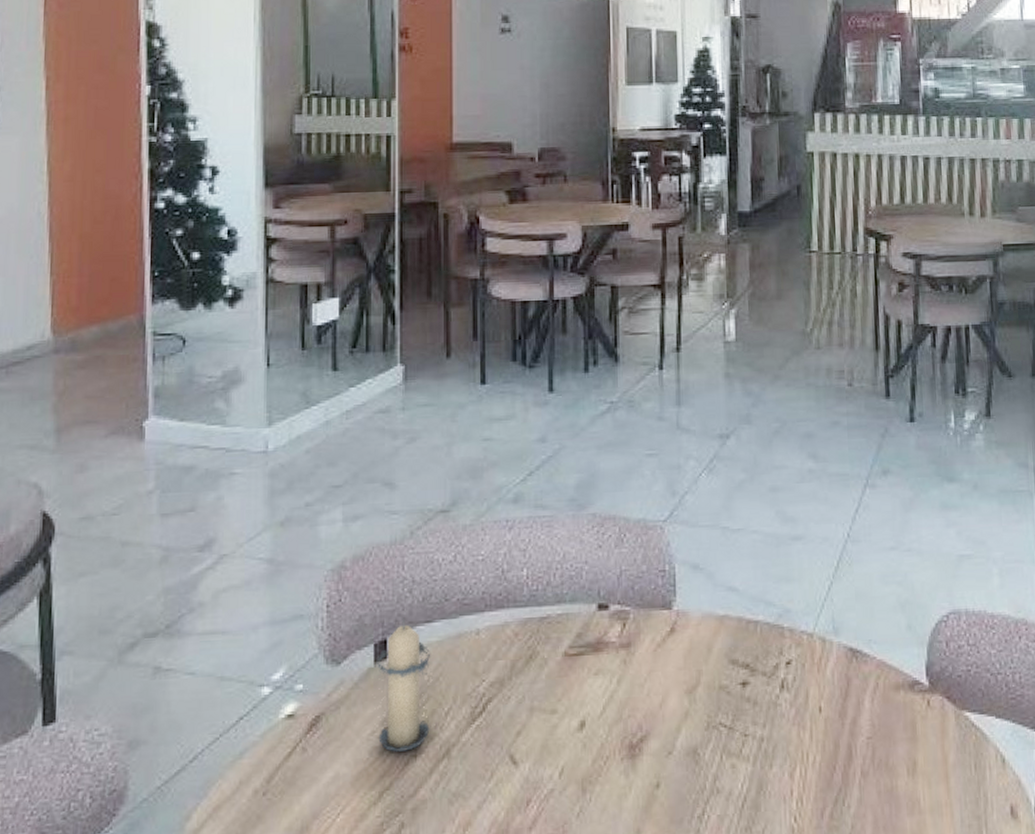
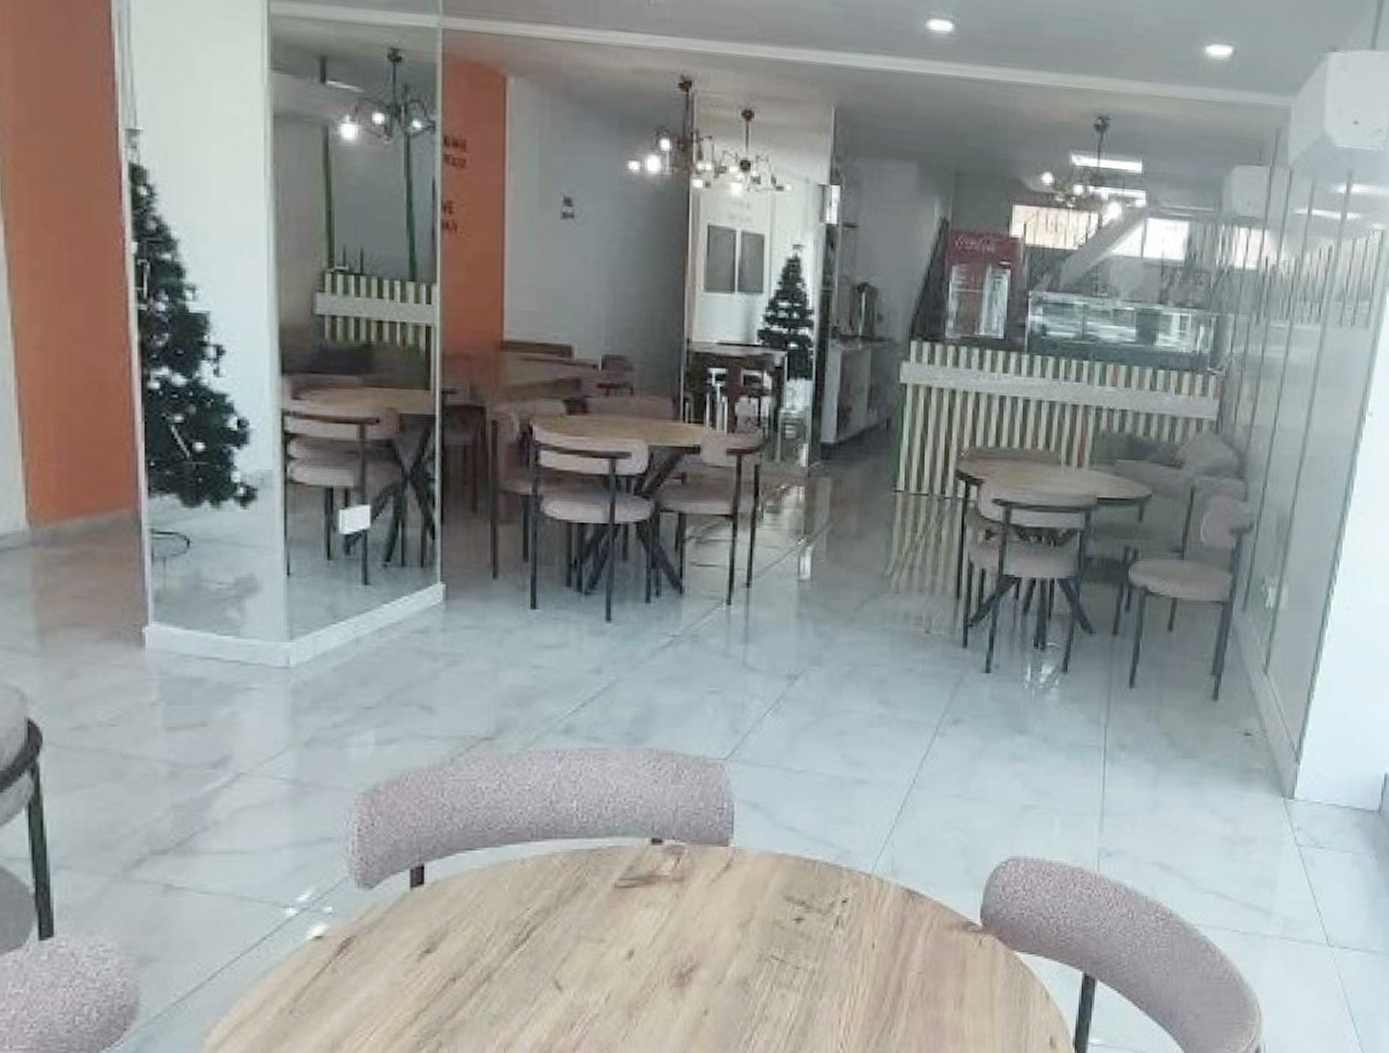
candle: present [376,617,431,752] -> none [412,844,472,975]

